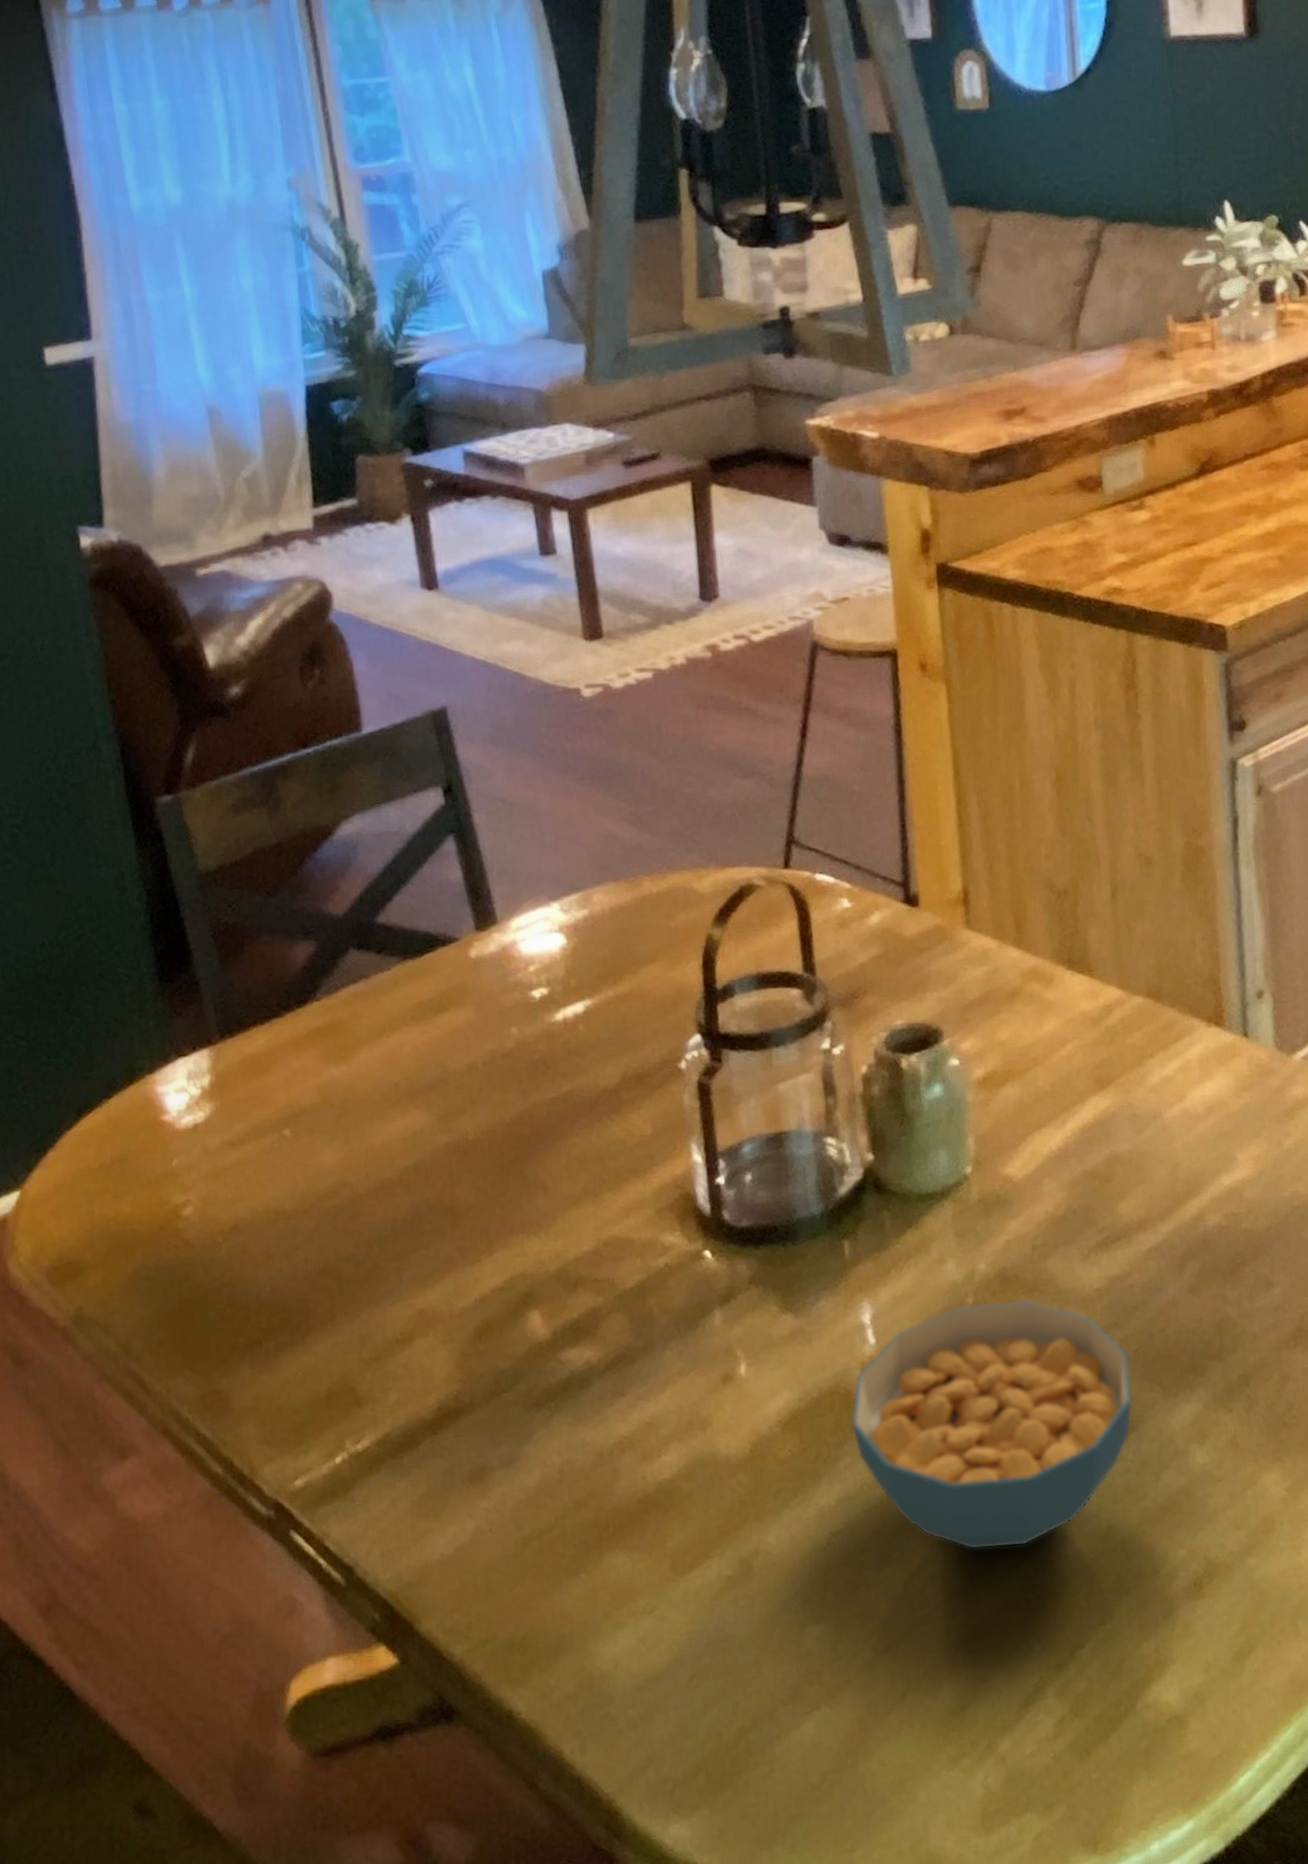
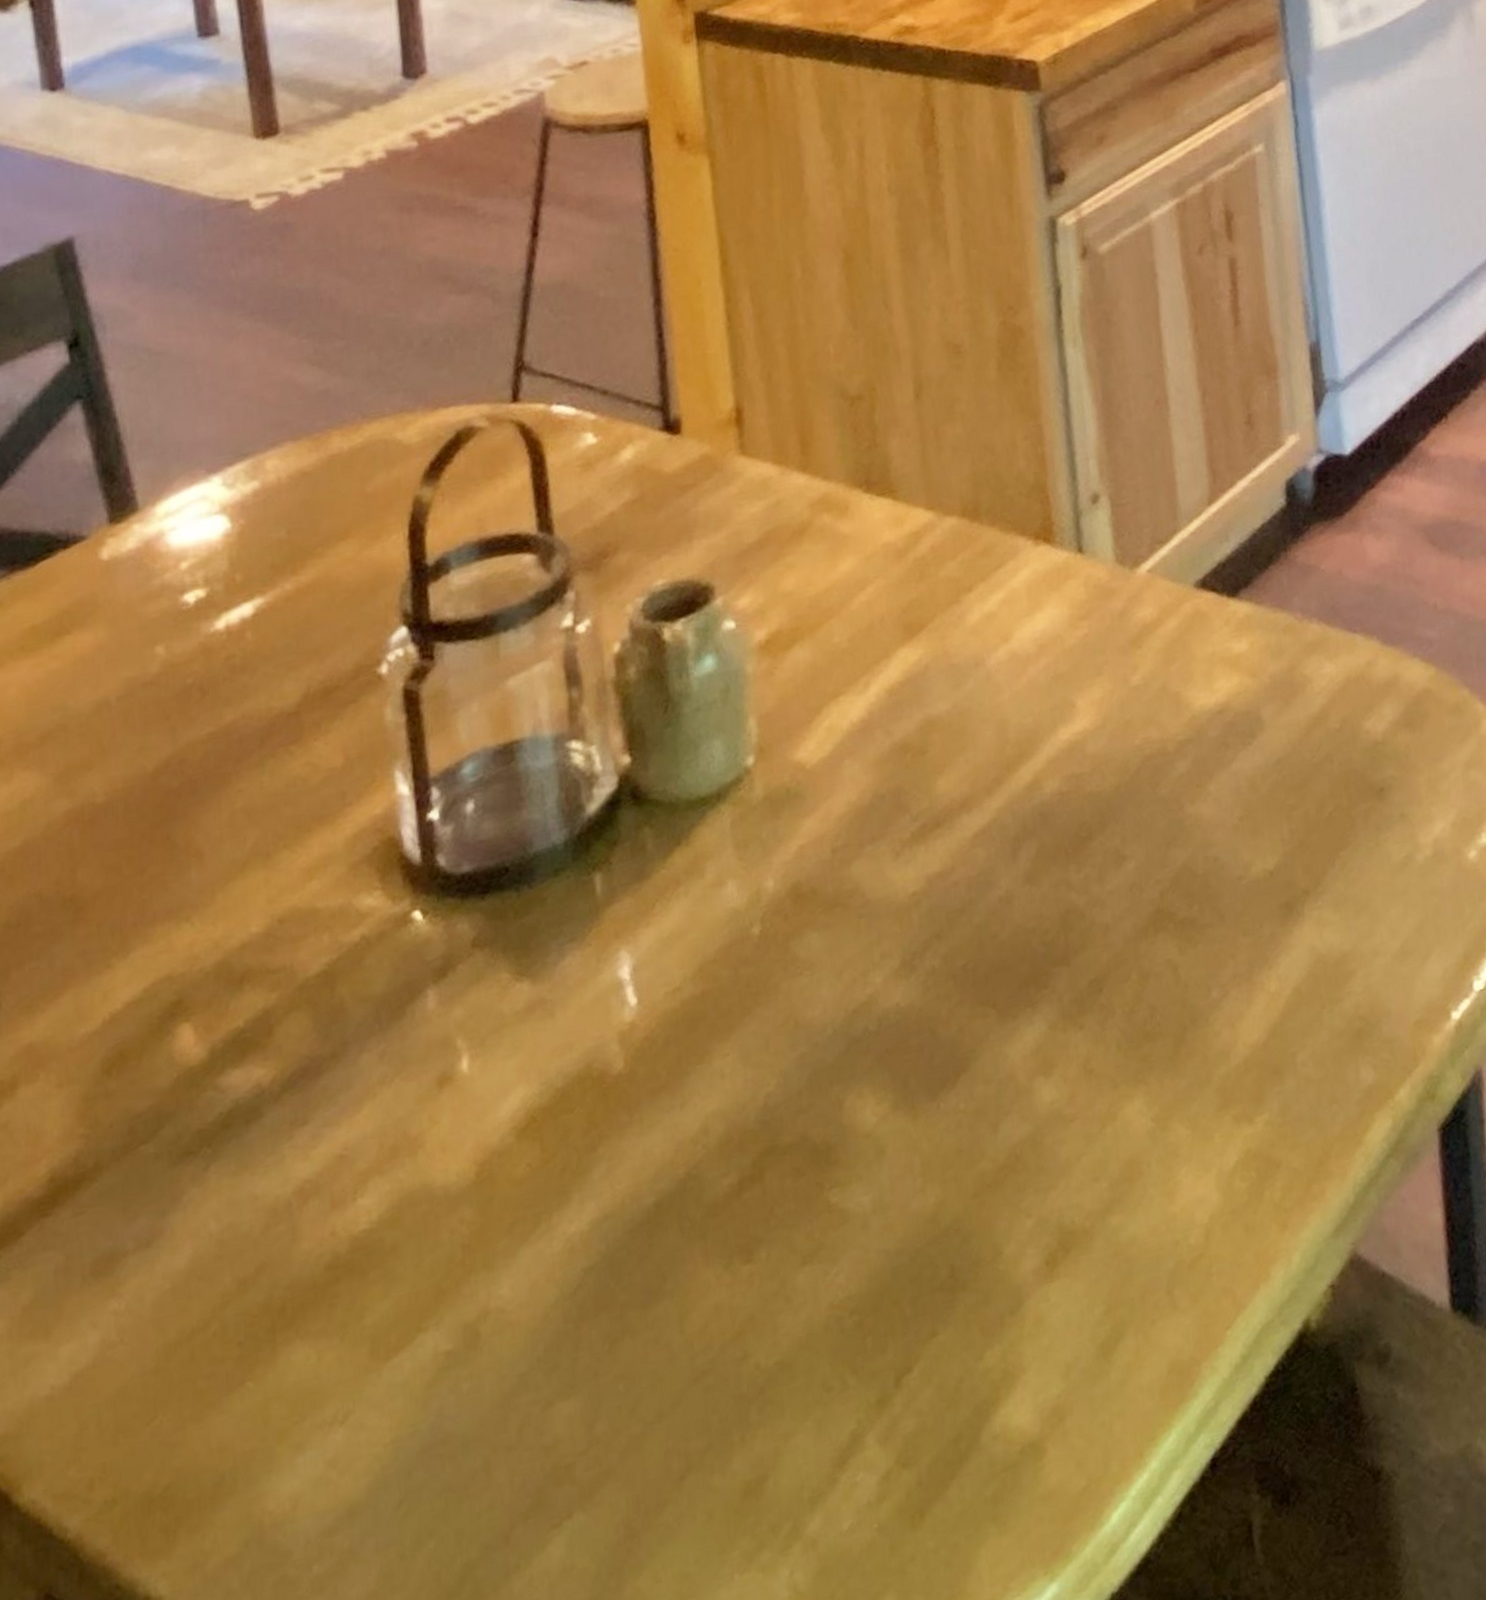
cereal bowl: present [850,1299,1133,1550] -> none [606,919,962,1264]

